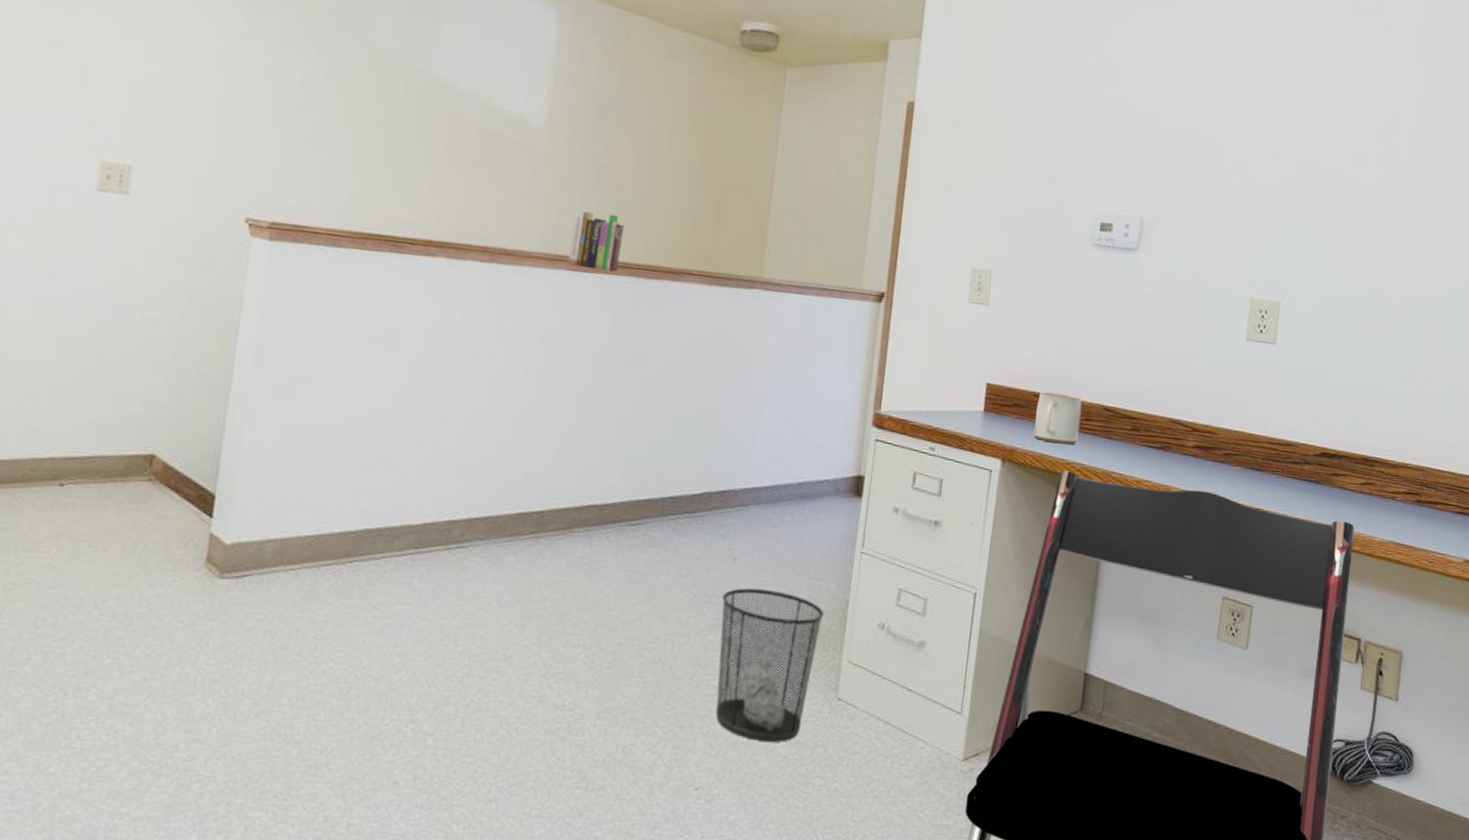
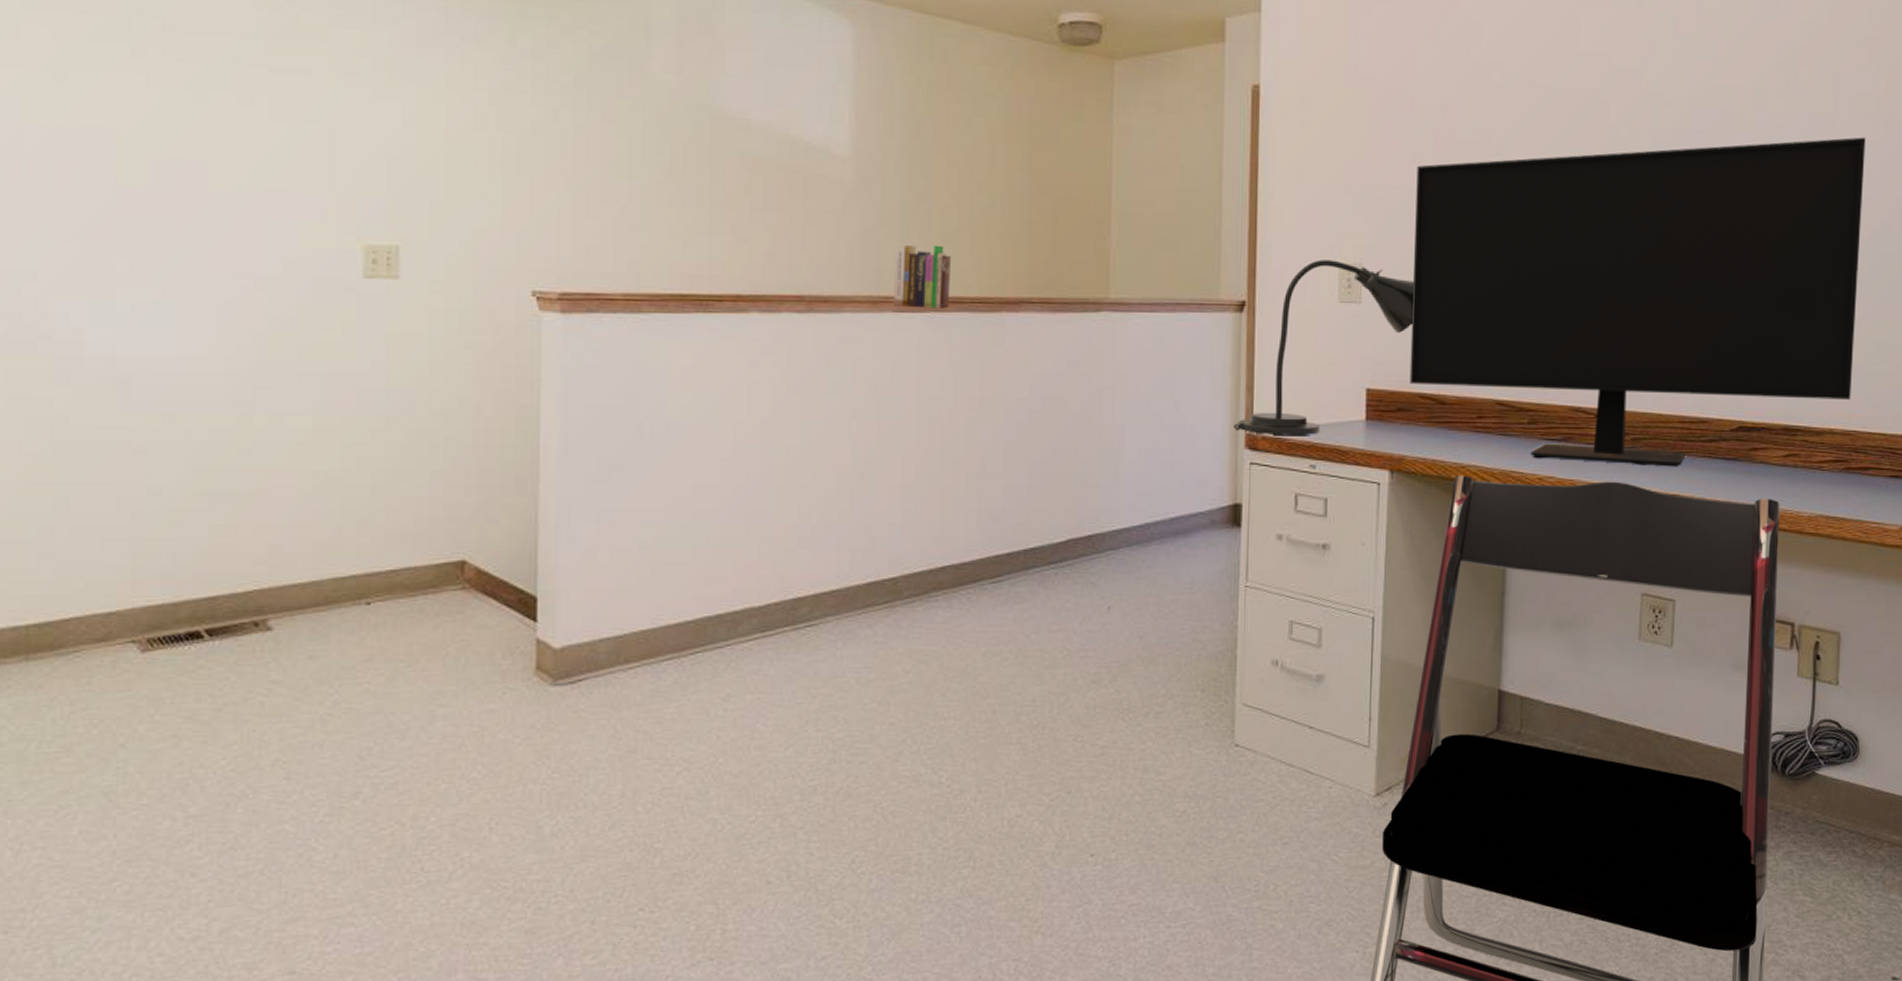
waste bin: present [716,588,824,742] -> none [1099,637,1211,798]
desk lamp: none [863,262,1038,420] -> present [1233,259,1414,435]
monitor: none [1026,188,1453,484] -> present [1409,137,1866,467]
mug: present [1034,391,1082,445] -> none [1422,391,1473,447]

